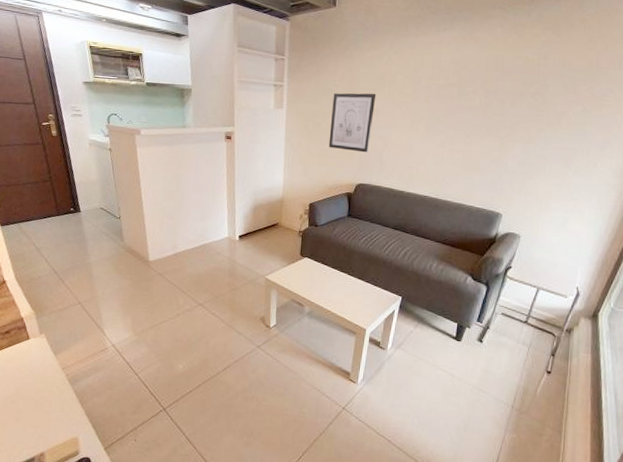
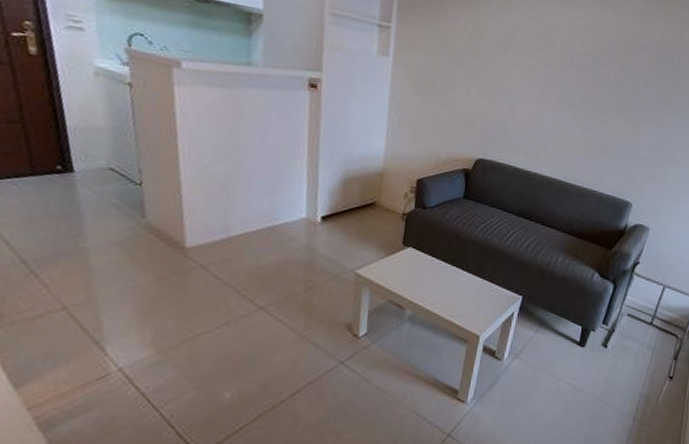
wall art: present [328,93,376,153] -> none [444,45,504,122]

